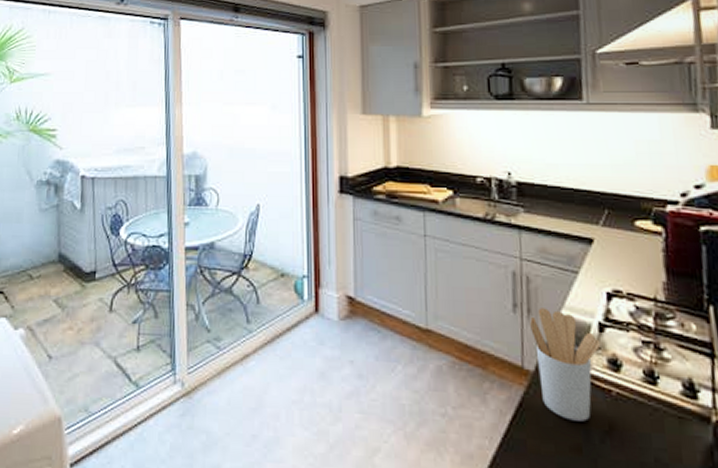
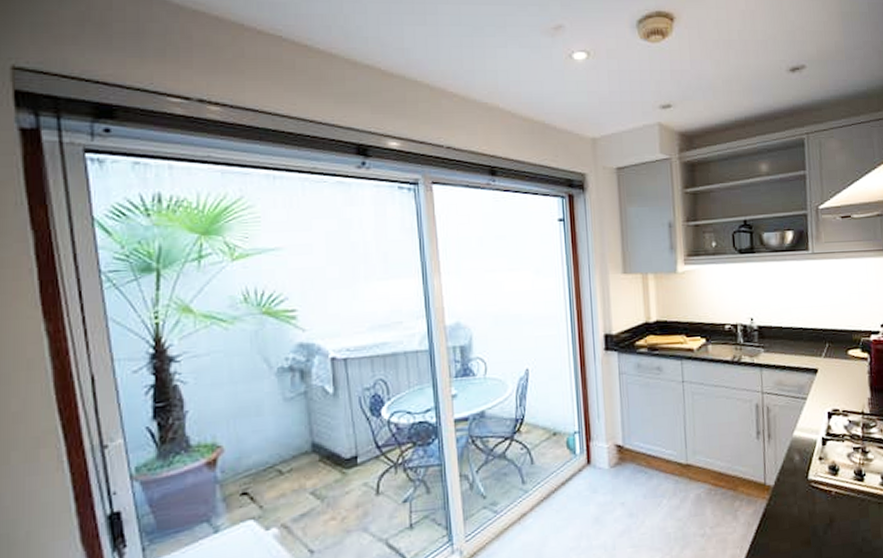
utensil holder: present [530,308,601,422] -> none [770,432,824,521]

